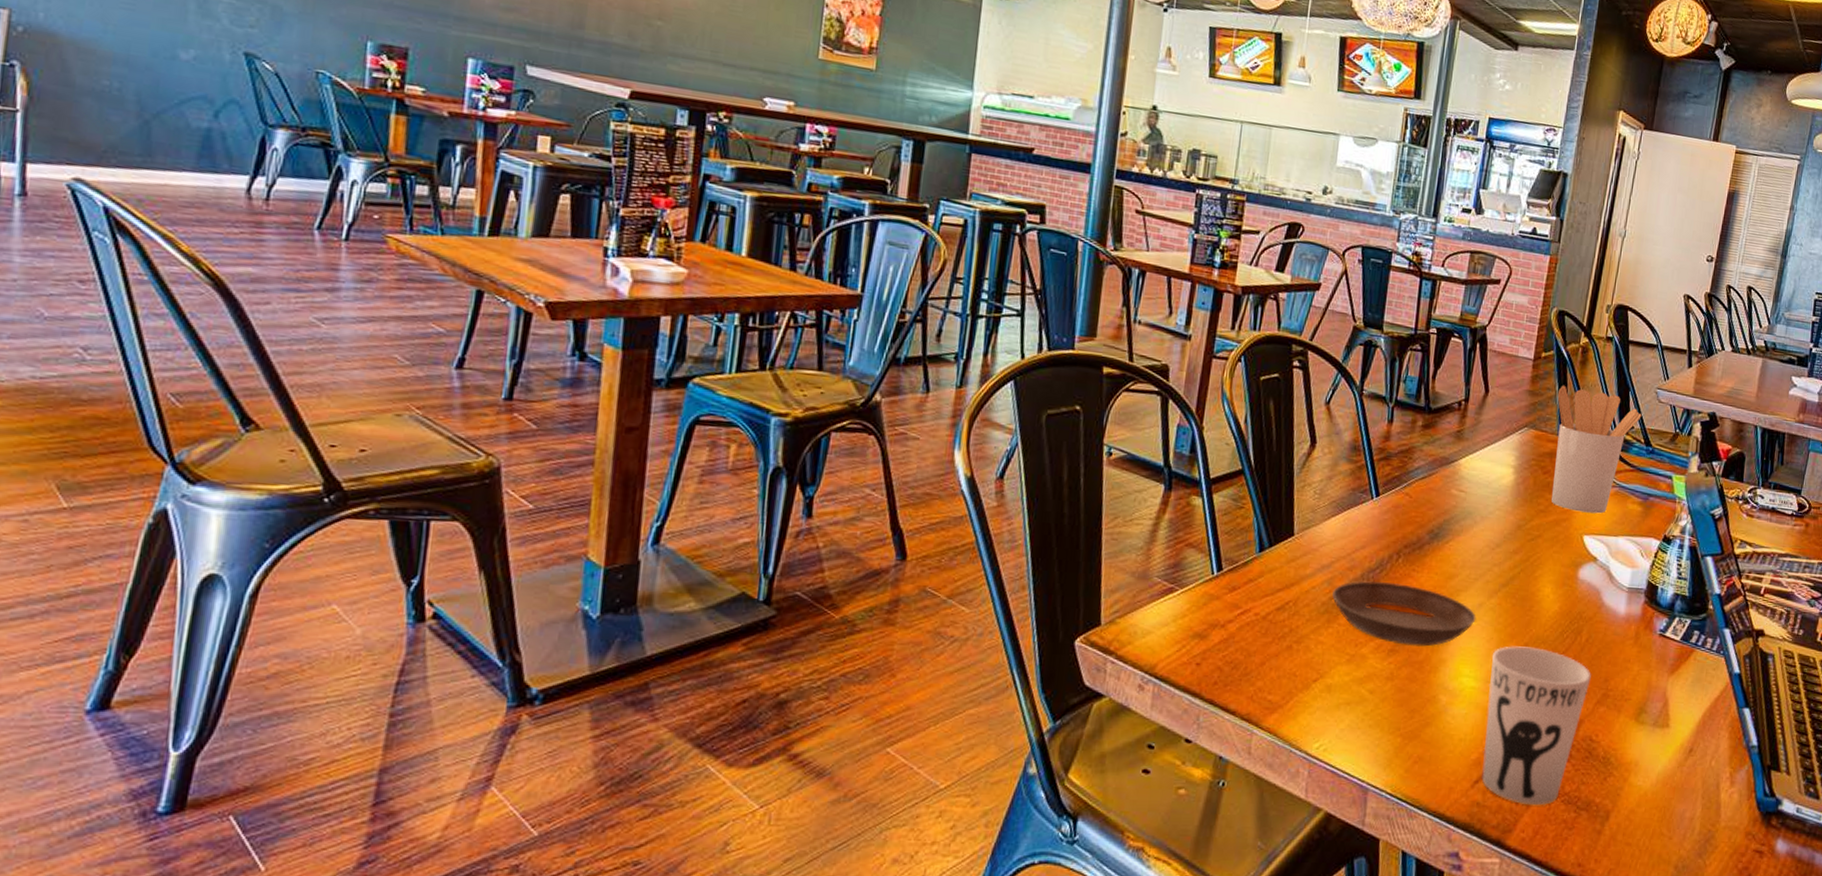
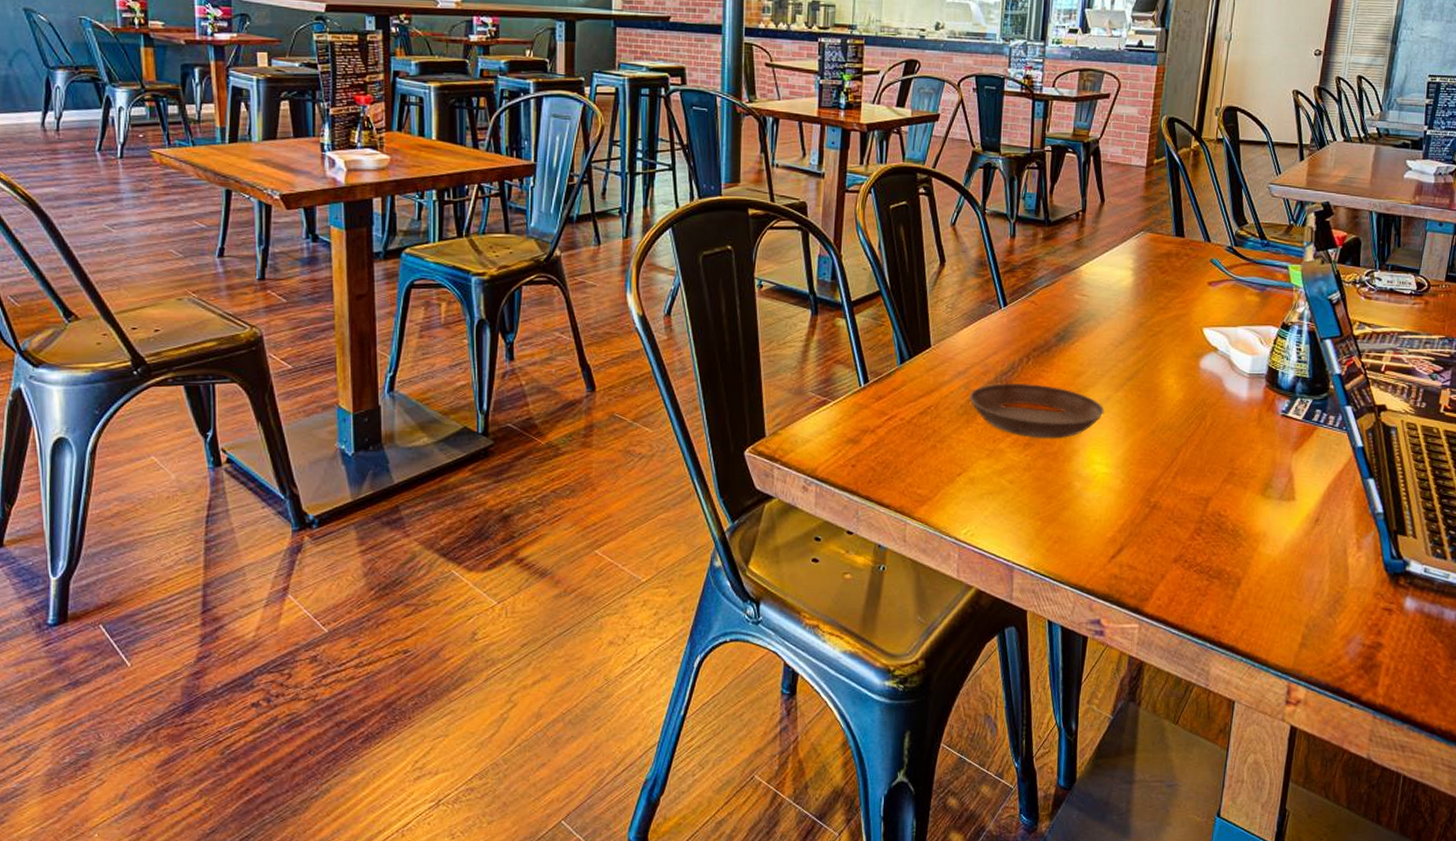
cup: present [1481,646,1591,806] -> none [1118,434,1217,576]
utensil holder: present [1552,385,1642,514] -> none [1171,188,1255,307]

